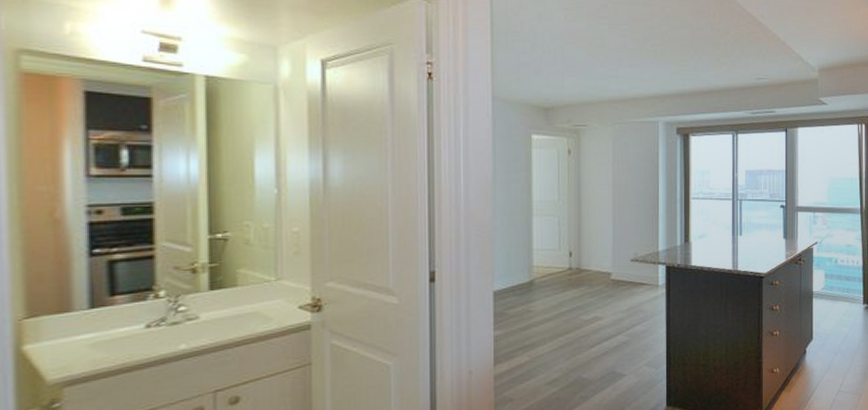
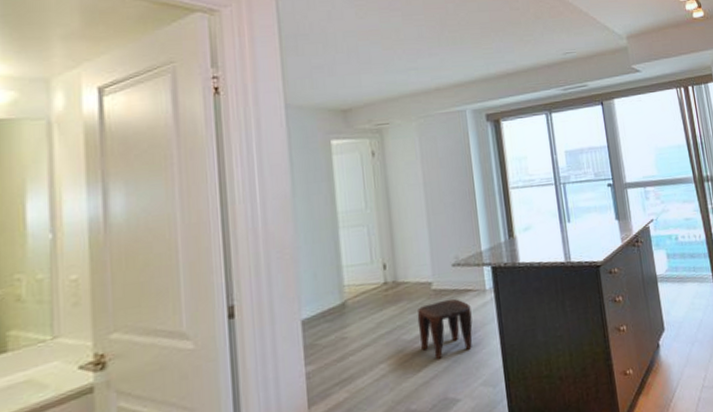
stool: none [595,289,643,340] -> present [417,299,473,360]

